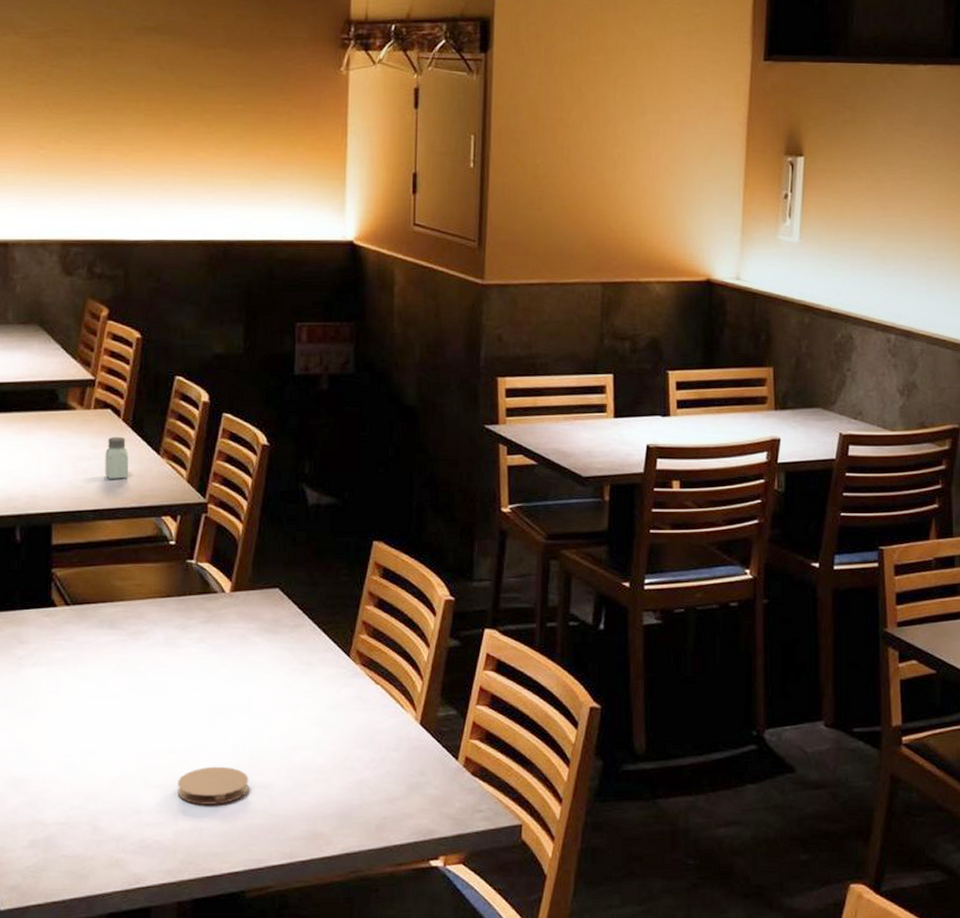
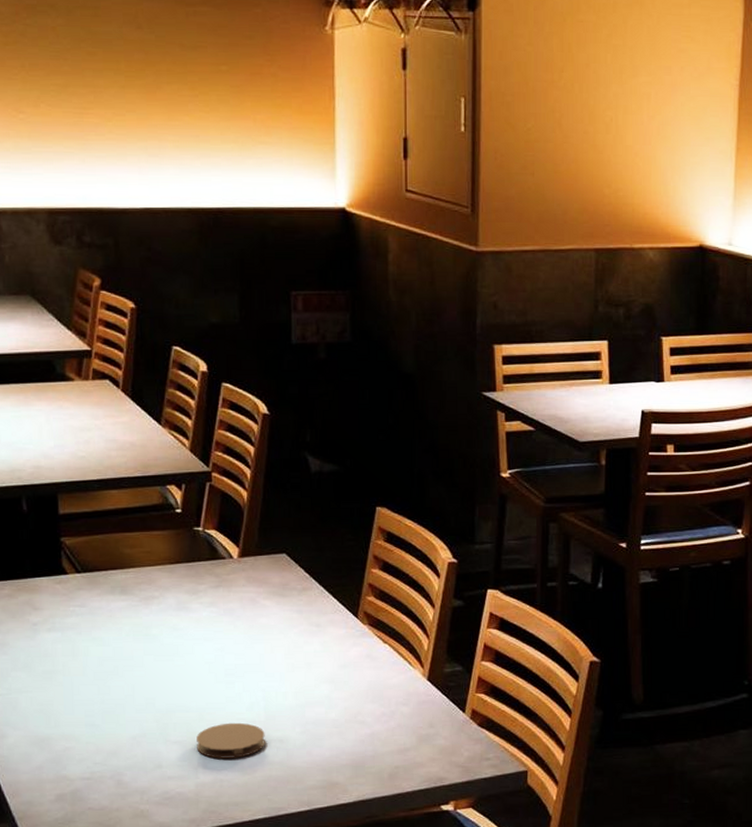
saltshaker: present [104,436,129,479] -> none [106,407,132,449]

